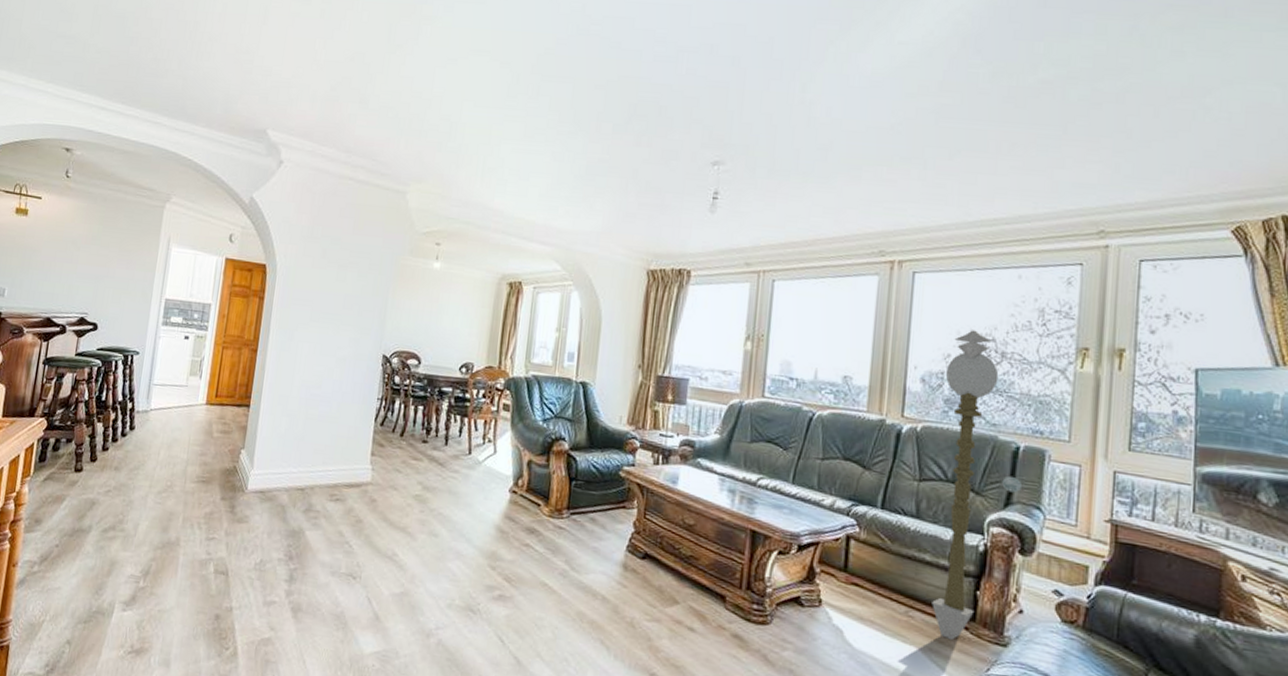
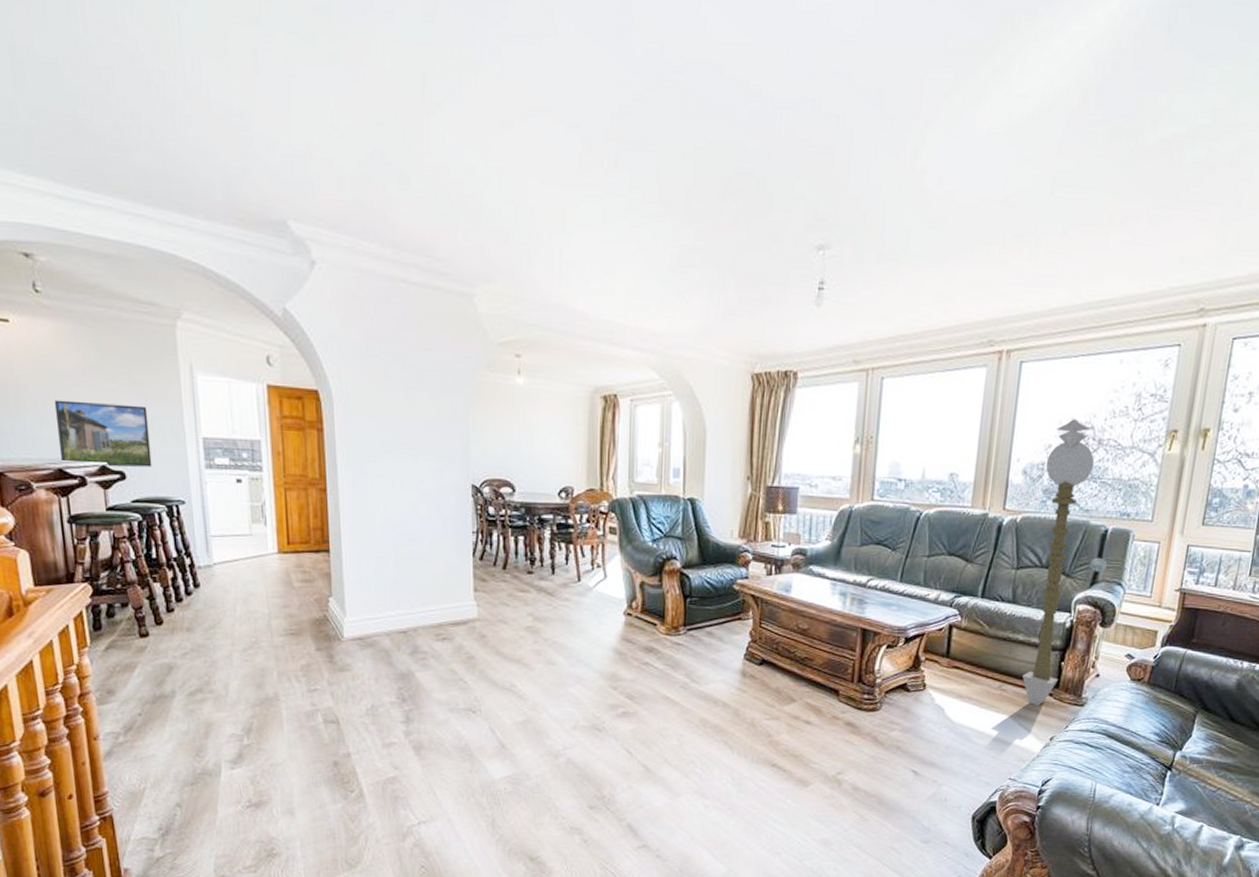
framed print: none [51,261,128,321] -> present [54,400,152,467]

